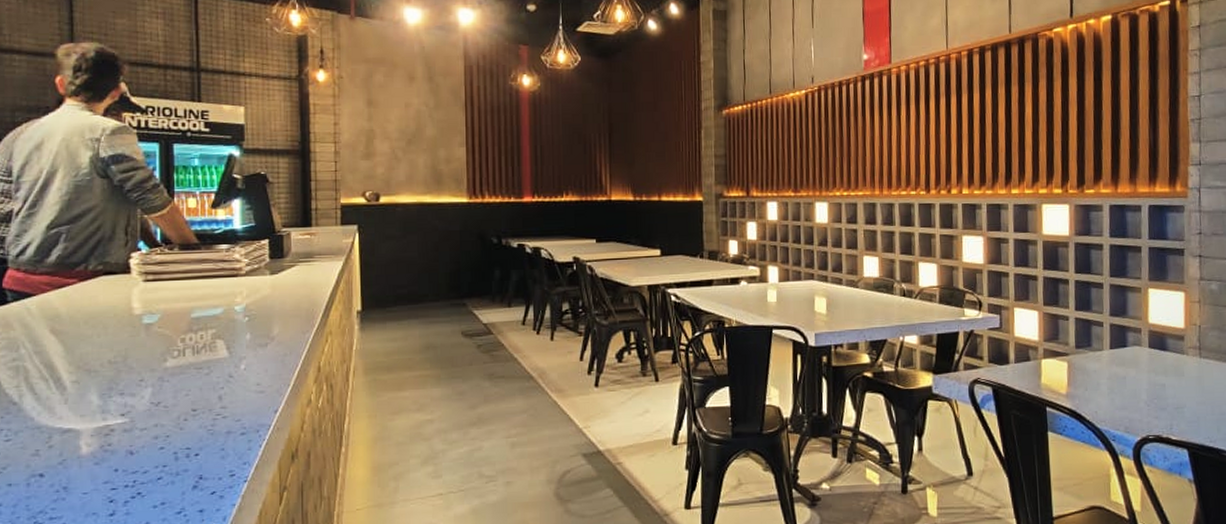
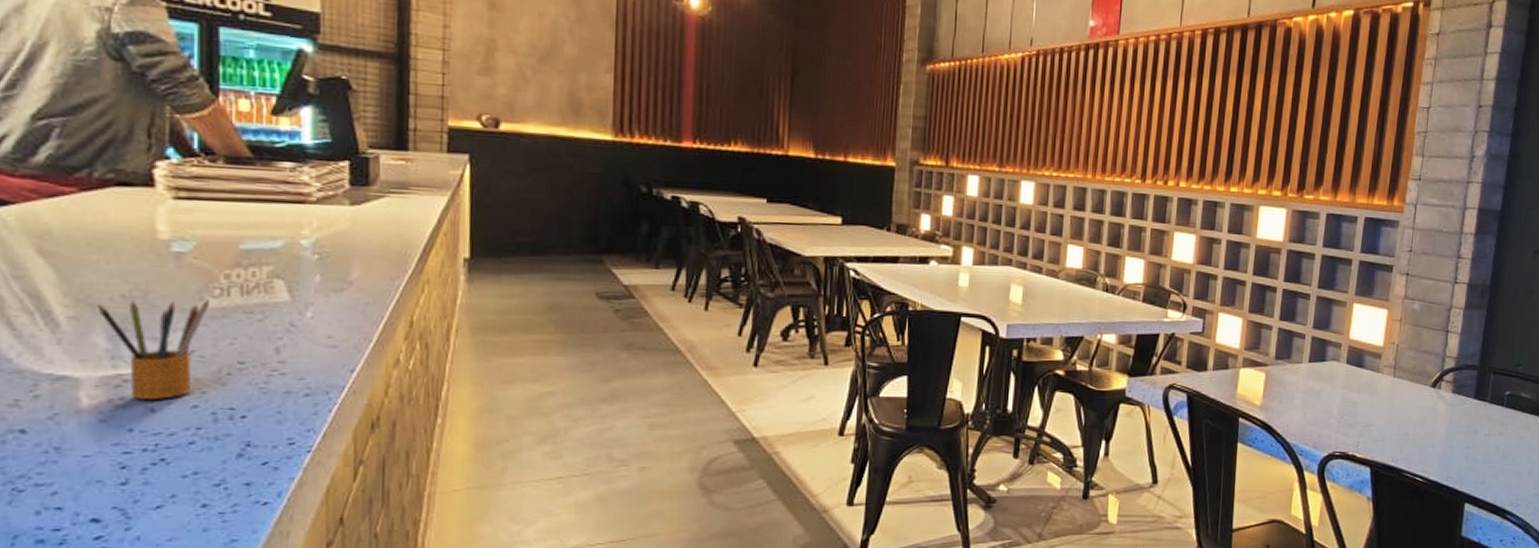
pencil box: none [91,360,170,445] -> present [96,299,209,399]

